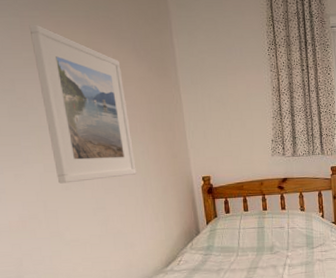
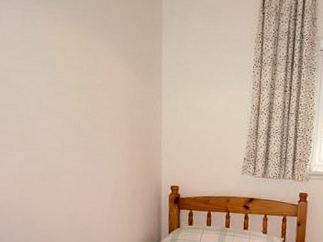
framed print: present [29,24,137,184] -> none [29,18,110,175]

